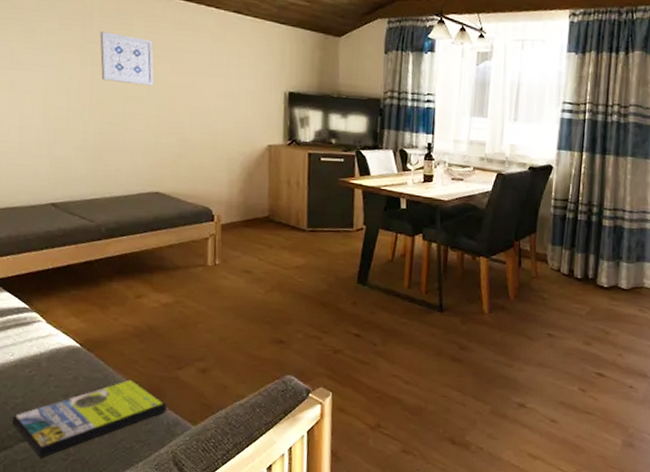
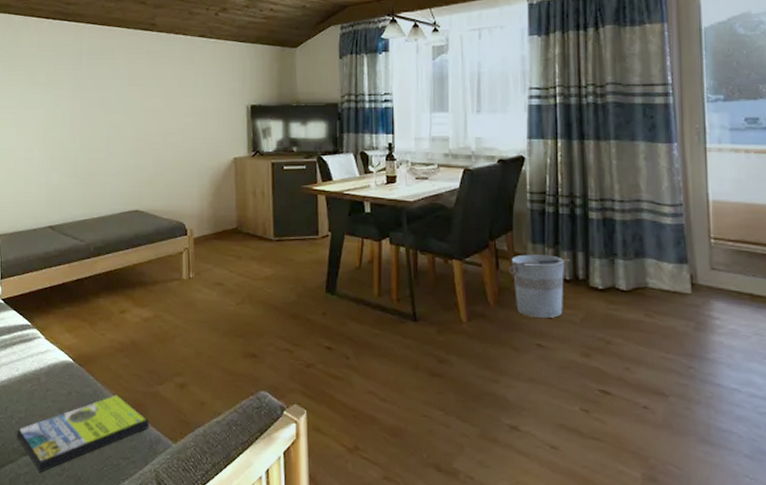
wall art: present [100,31,154,86] -> none [87,67,133,112]
bucket: none [529,254,584,311] -> present [509,254,571,318]

